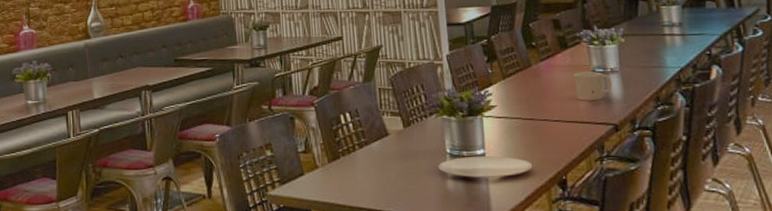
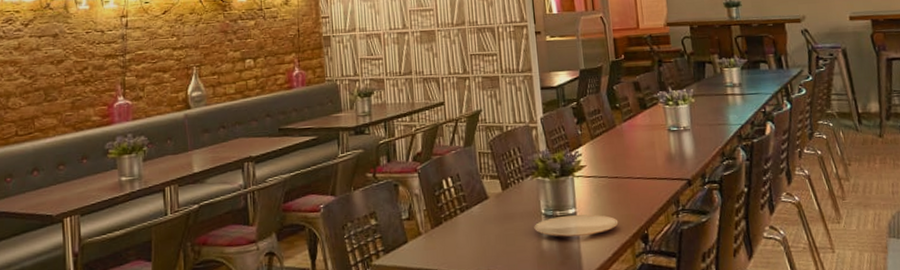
mug: present [573,71,613,101] -> none [652,130,686,158]

